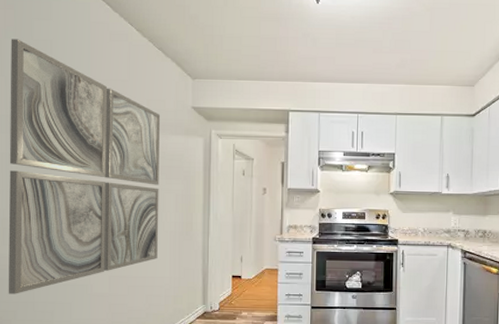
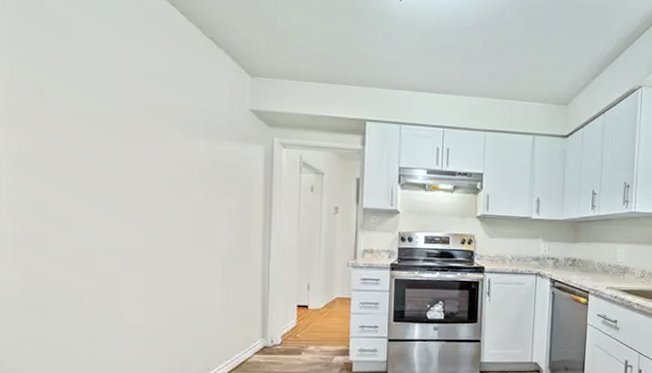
wall art: present [8,39,161,294] -> none [10,10,212,327]

